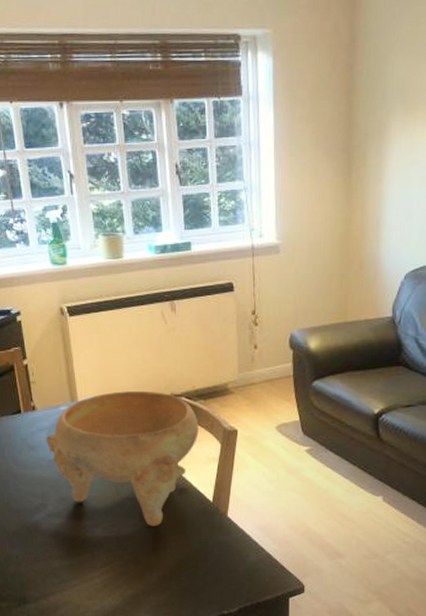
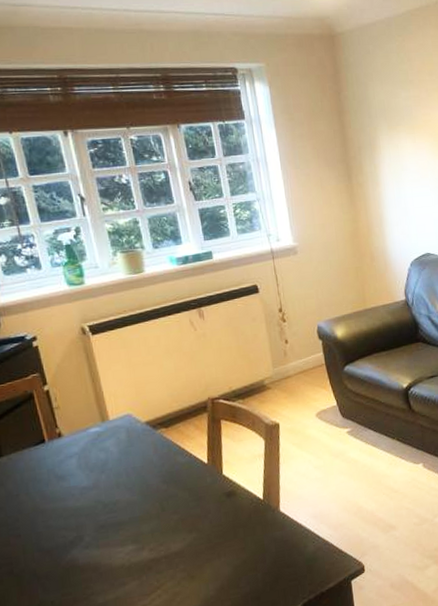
decorative bowl: present [46,390,199,527] -> none [76,398,241,537]

